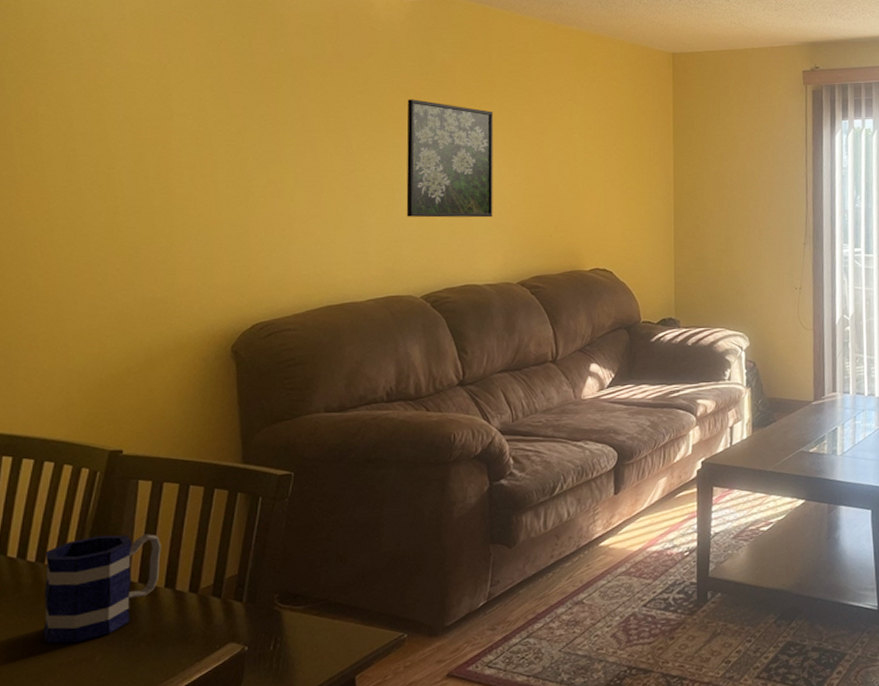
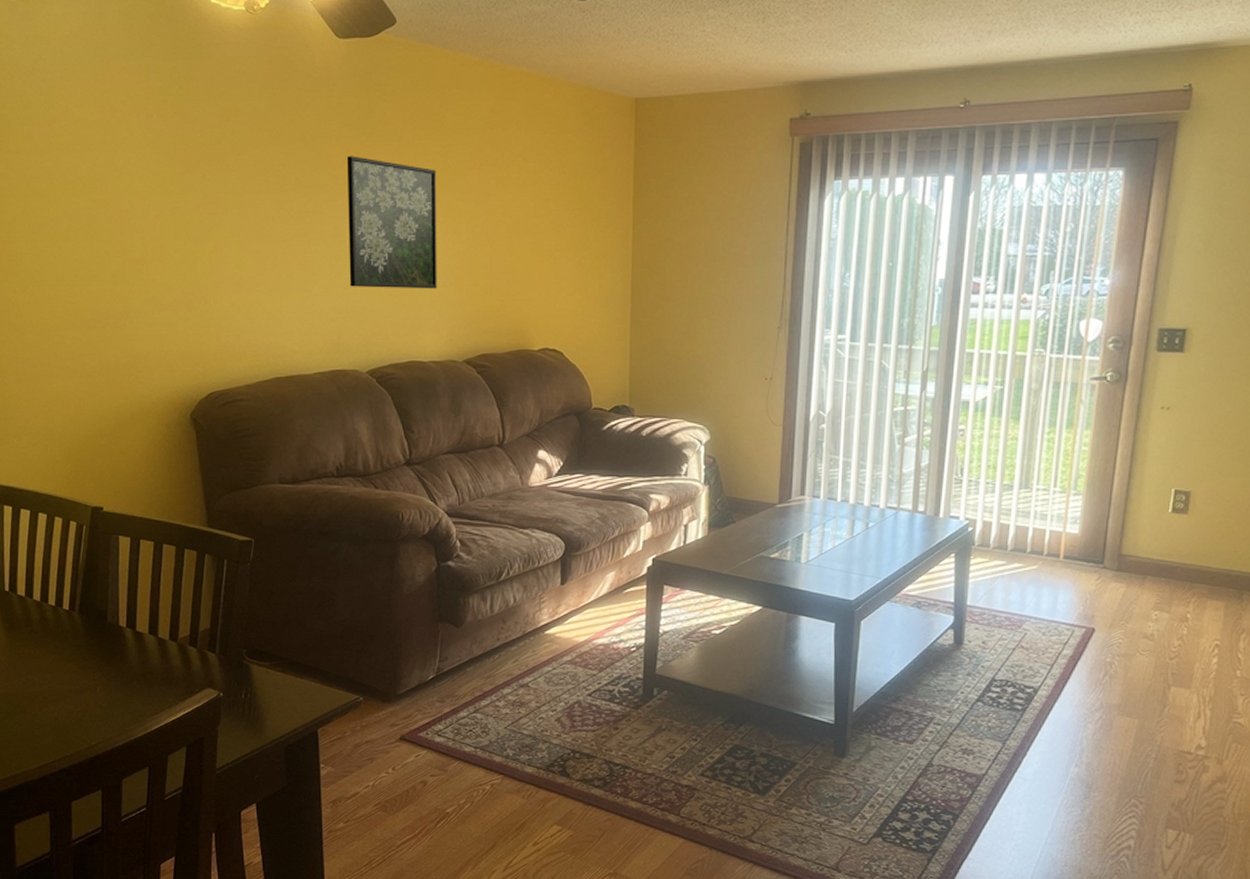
mug: present [43,534,162,644] -> none [47,583,144,674]

